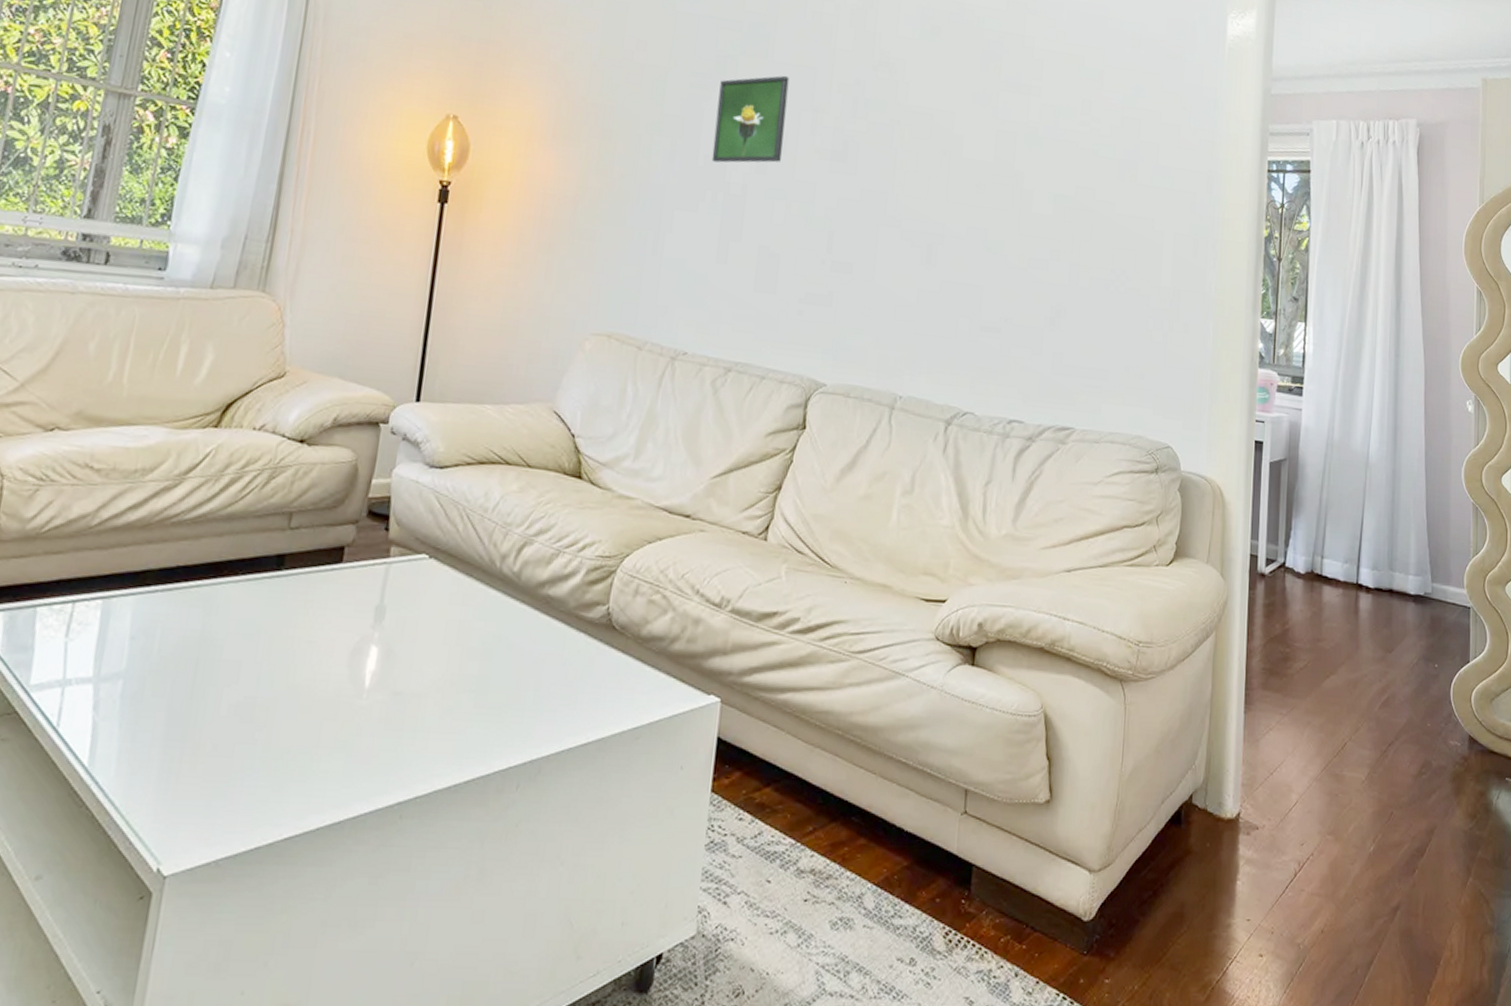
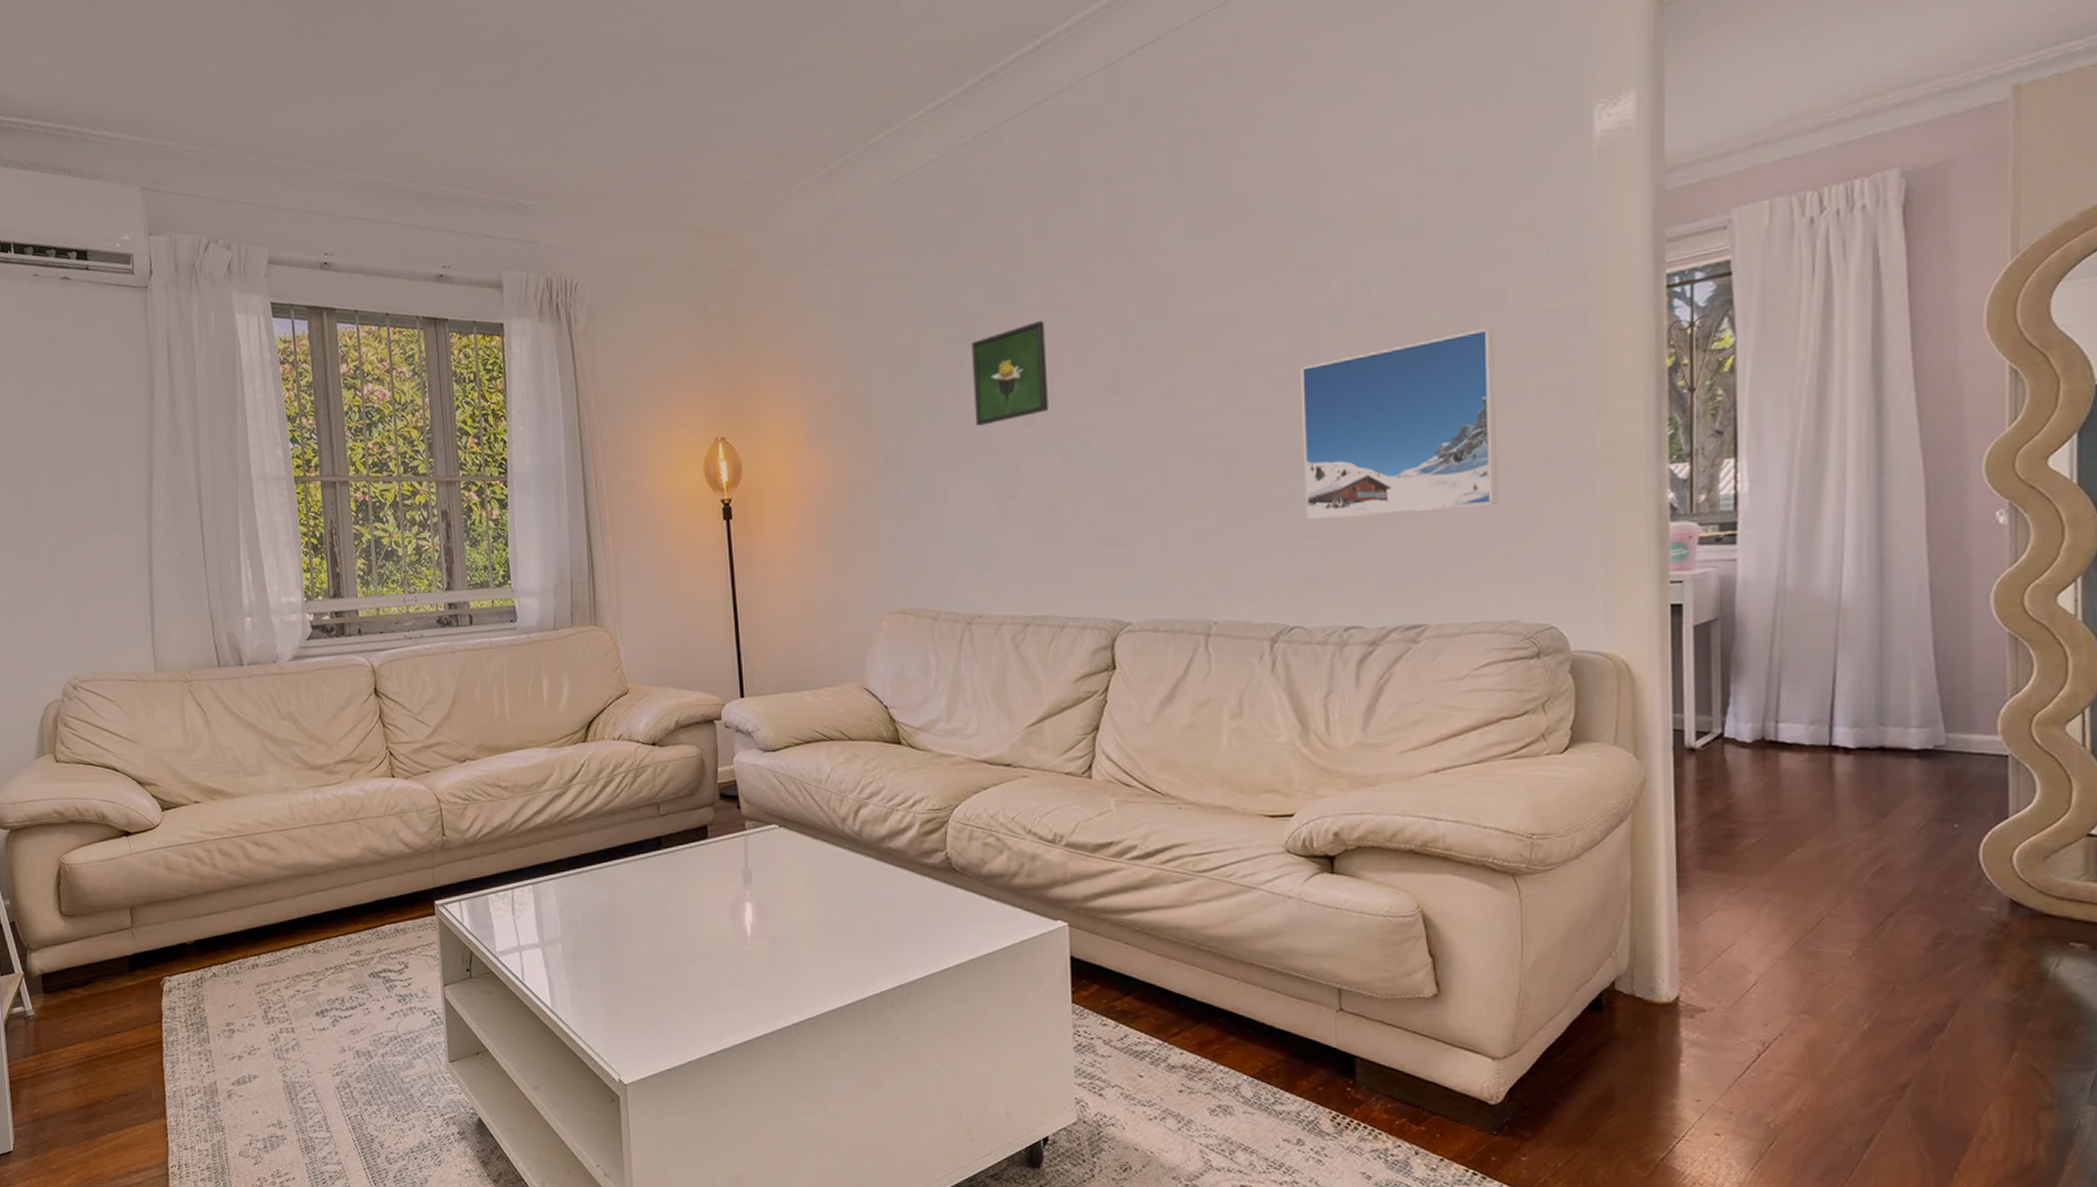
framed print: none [988,172,1146,328] -> present [1300,328,1498,520]

